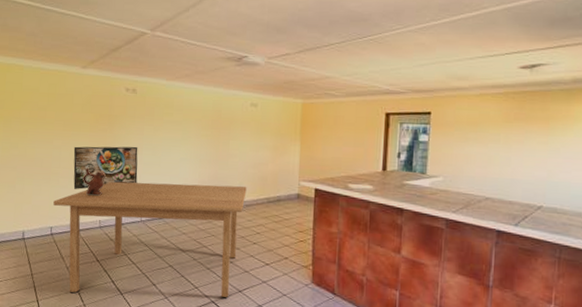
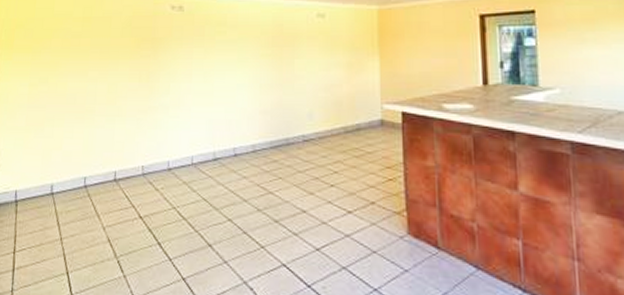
table: present [53,181,247,299] -> none [88,113,318,262]
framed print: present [73,146,138,190] -> none [111,73,187,129]
vessel: present [83,167,107,196] -> none [122,101,150,137]

